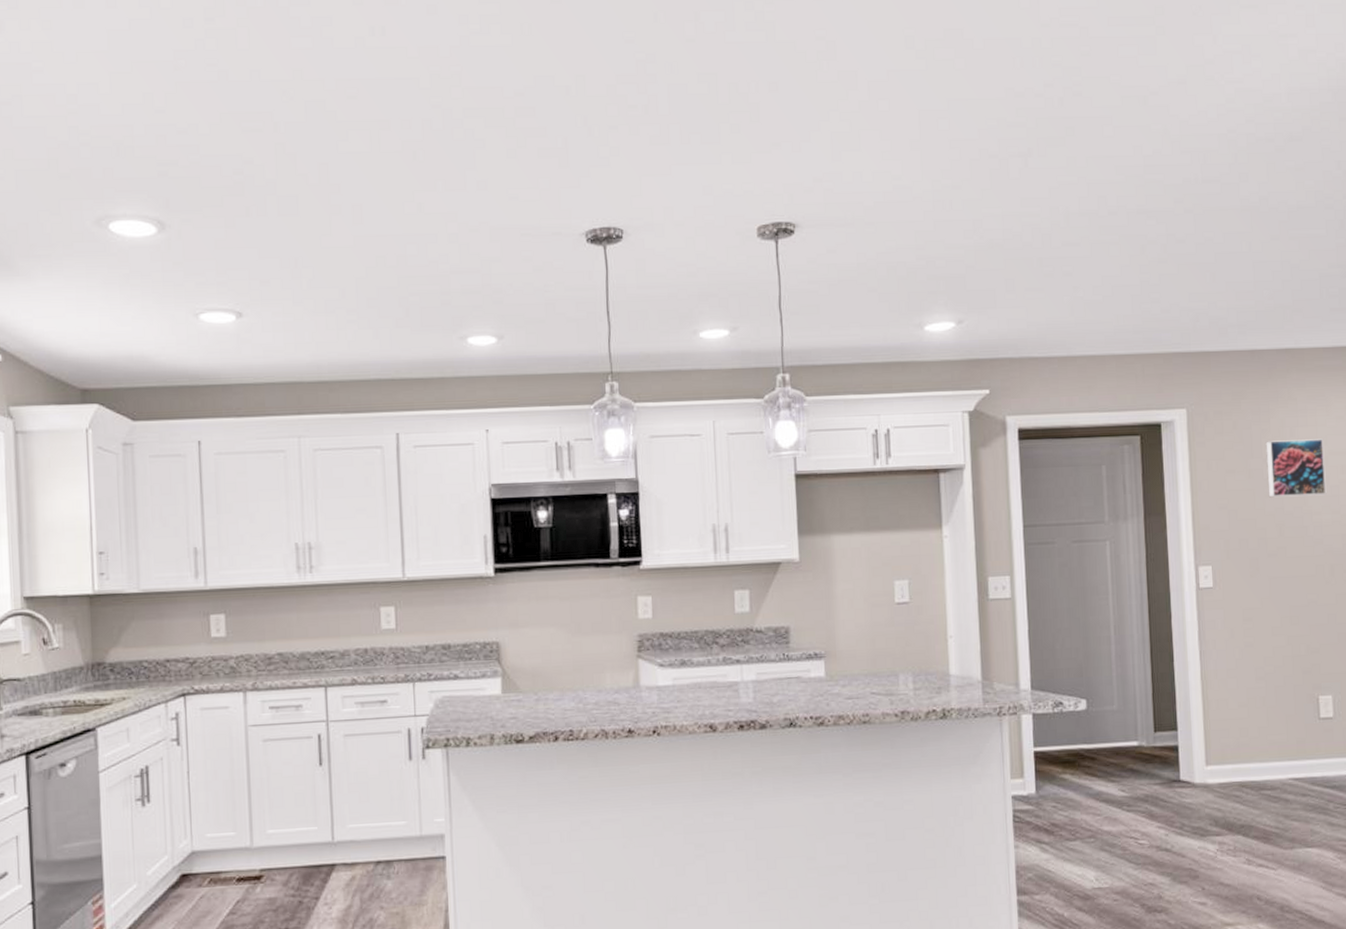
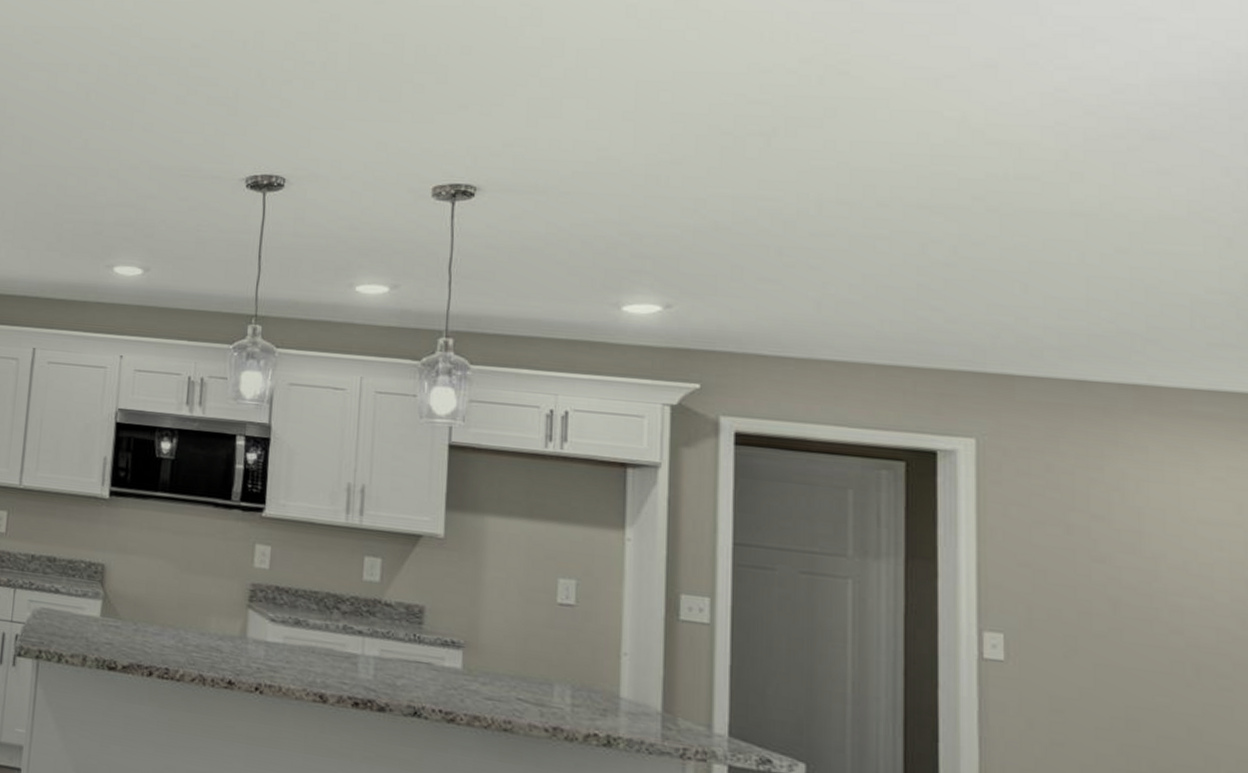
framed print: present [1265,439,1327,498] -> none [1096,493,1192,574]

